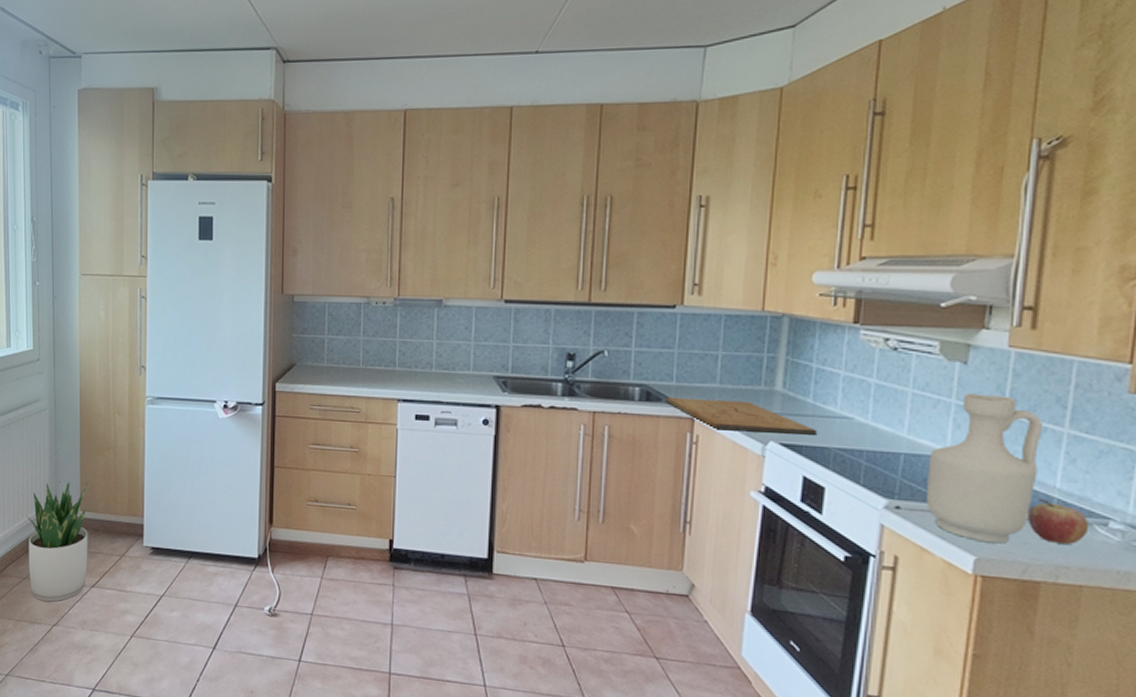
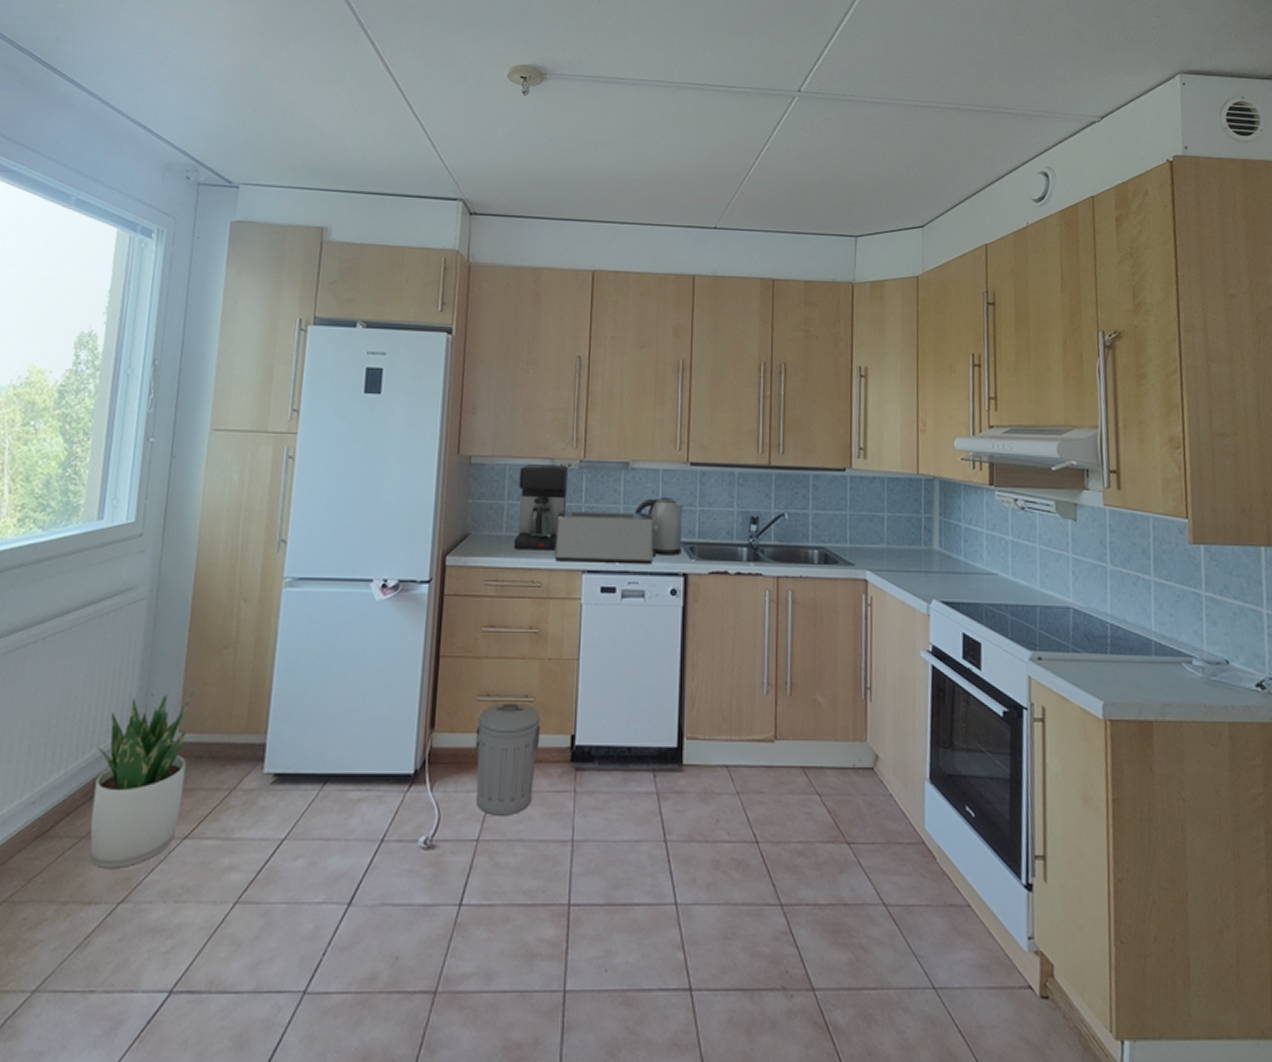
trash can: none [306,508,363,599] -> present [474,702,541,816]
coffee maker: none [335,302,383,381] -> present [514,464,568,551]
toaster: none [371,344,470,396] -> present [554,510,658,565]
kettle: none [448,333,497,389] -> present [635,496,684,556]
cutting board: present [664,397,816,437] -> none [841,559,970,593]
ceramic jug: present [927,393,1042,544] -> none [1058,547,1138,687]
fruit: present [1027,499,1090,544] -> none [1135,642,1180,683]

